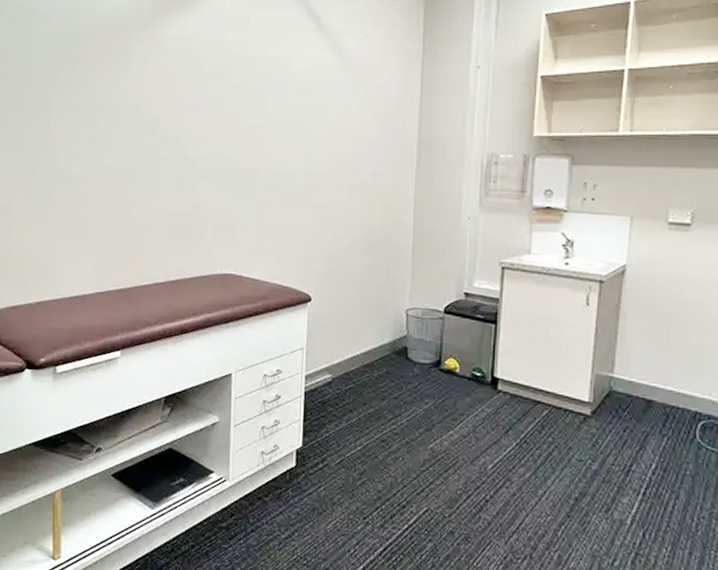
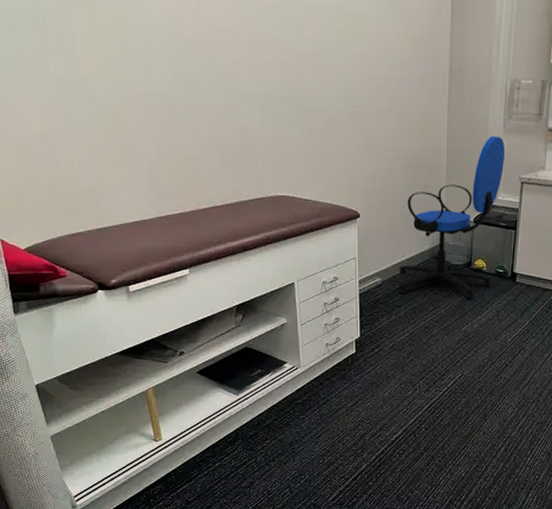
office chair: none [352,214,482,408] -> present [399,135,506,299]

